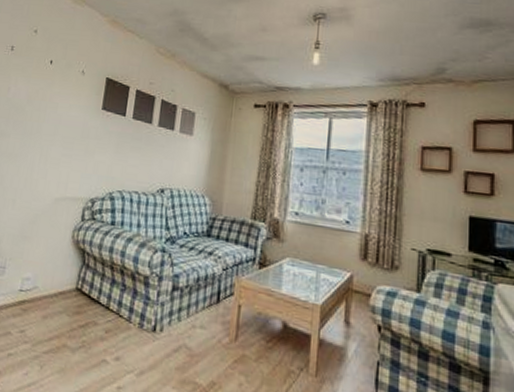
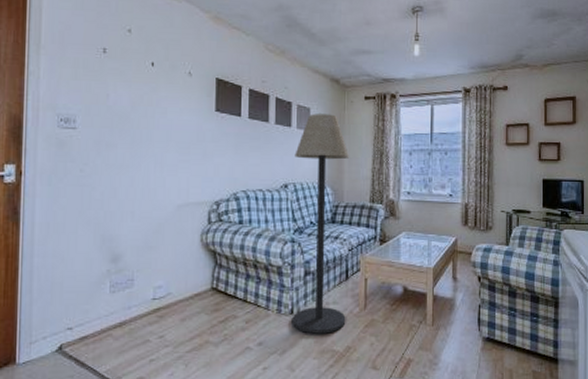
floor lamp: none [153,118,233,362] -> present [291,114,350,334]

